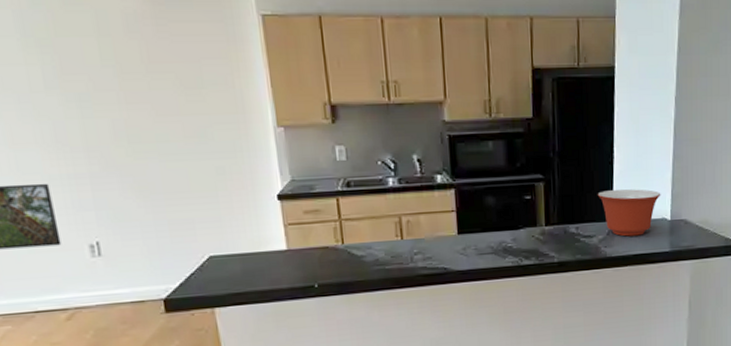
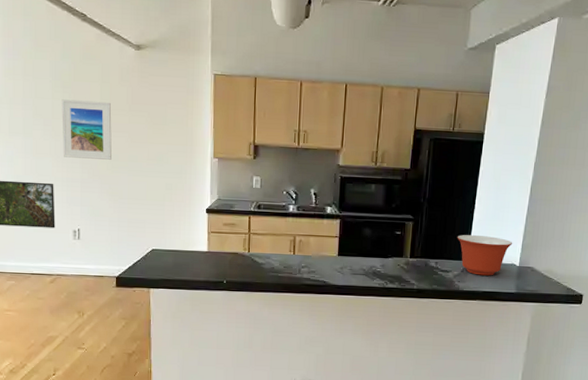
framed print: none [40,63,131,145] -> present [61,99,112,160]

